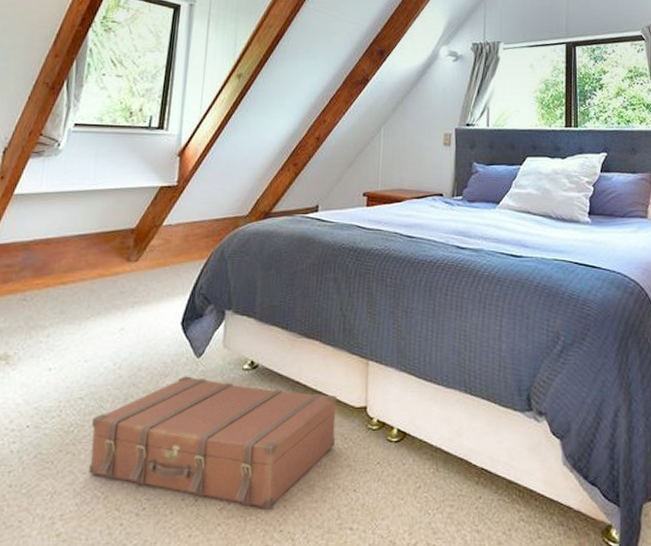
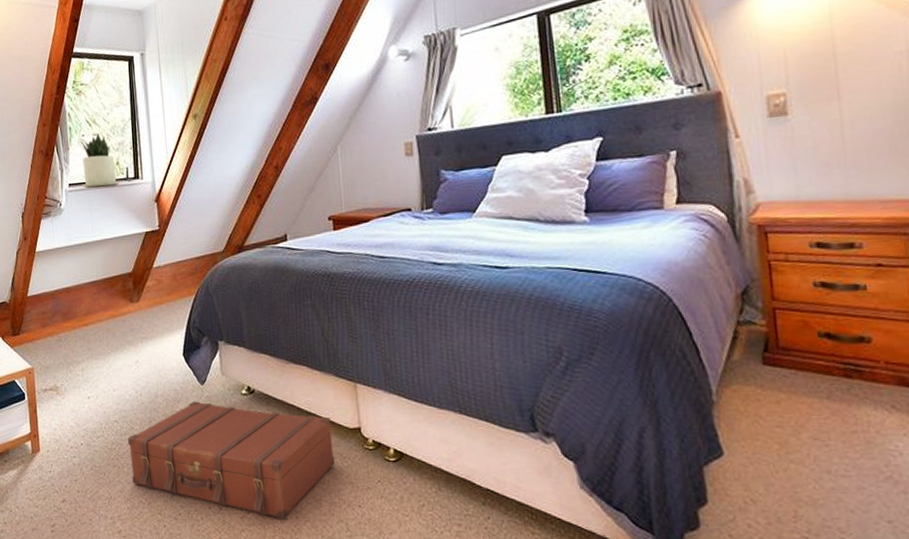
planter: none [91,76,139,134] -> present [79,134,119,189]

